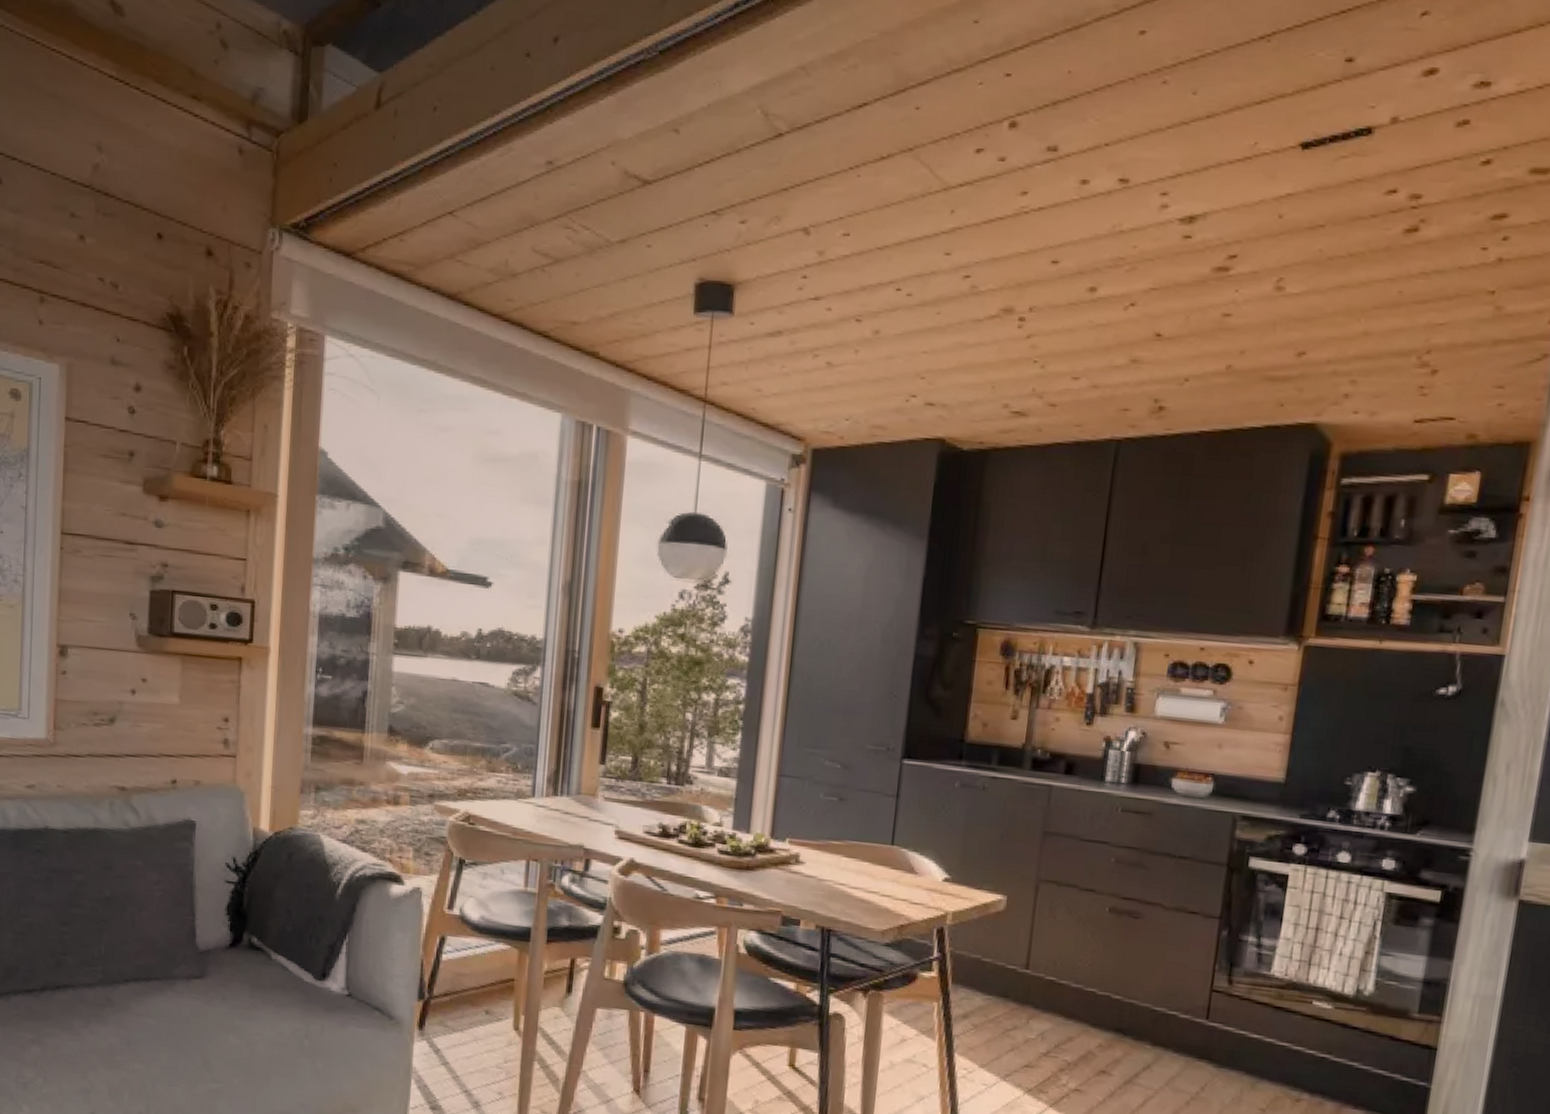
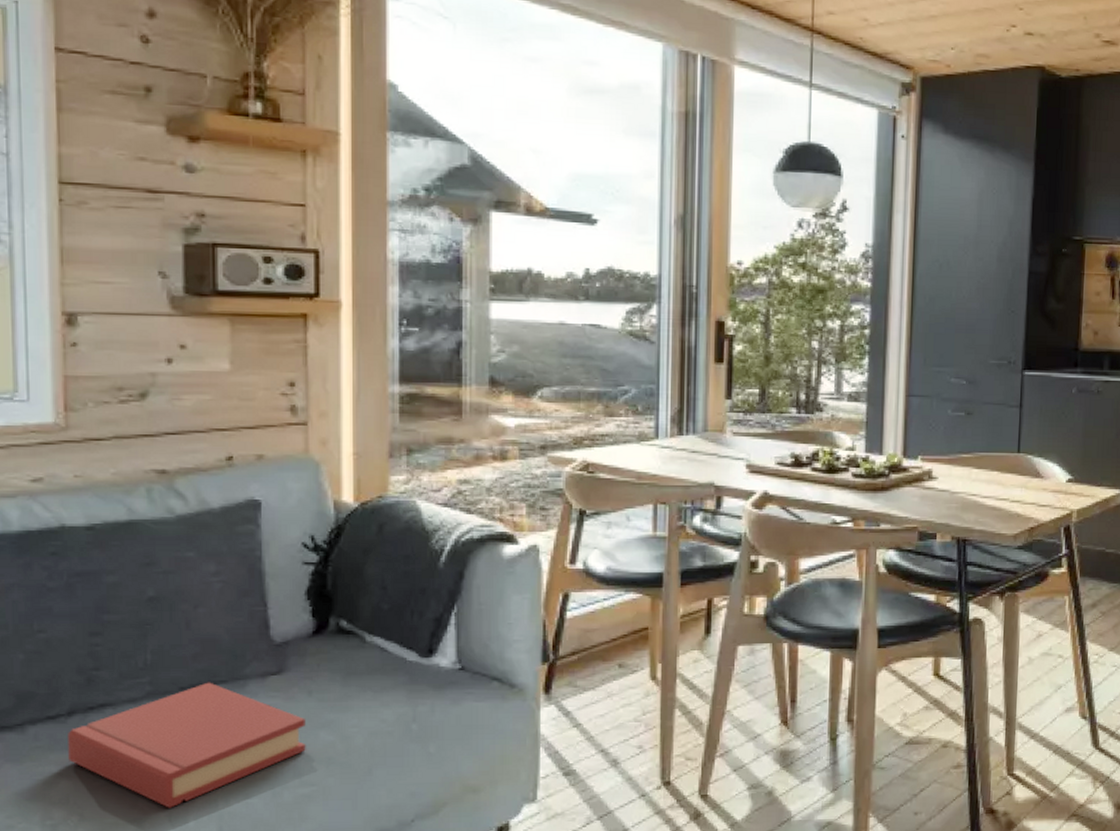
hardback book: none [39,977,219,1084] -> present [68,682,306,808]

